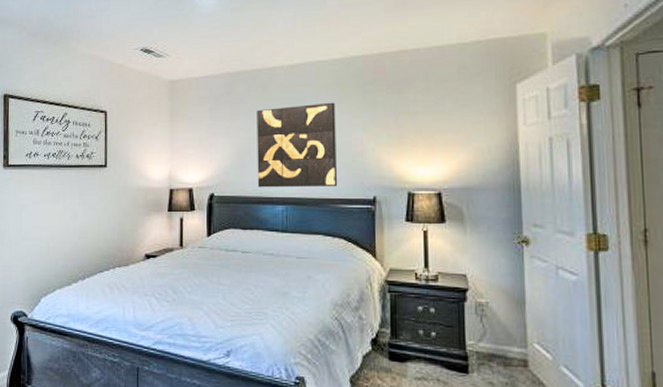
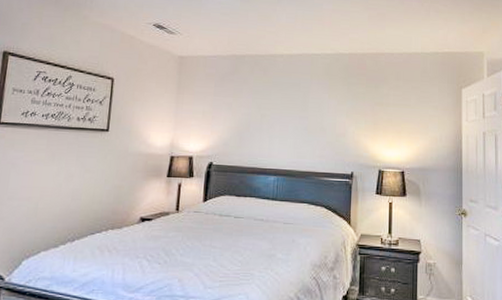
wall art: present [257,102,338,188] -> none [253,89,325,162]

